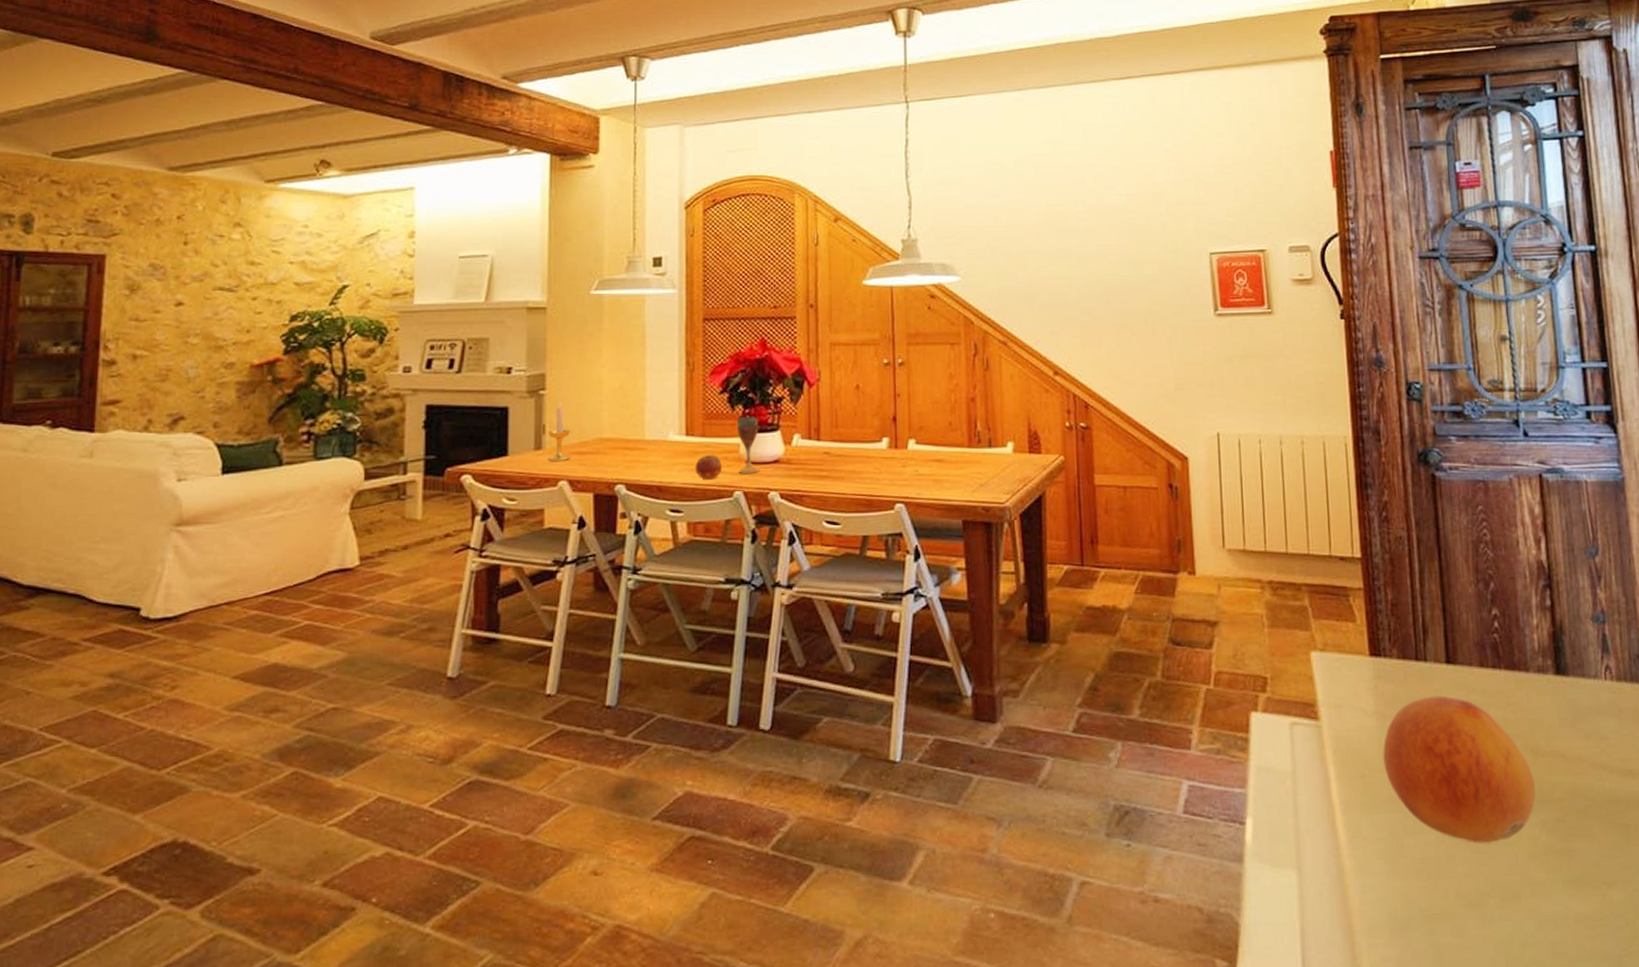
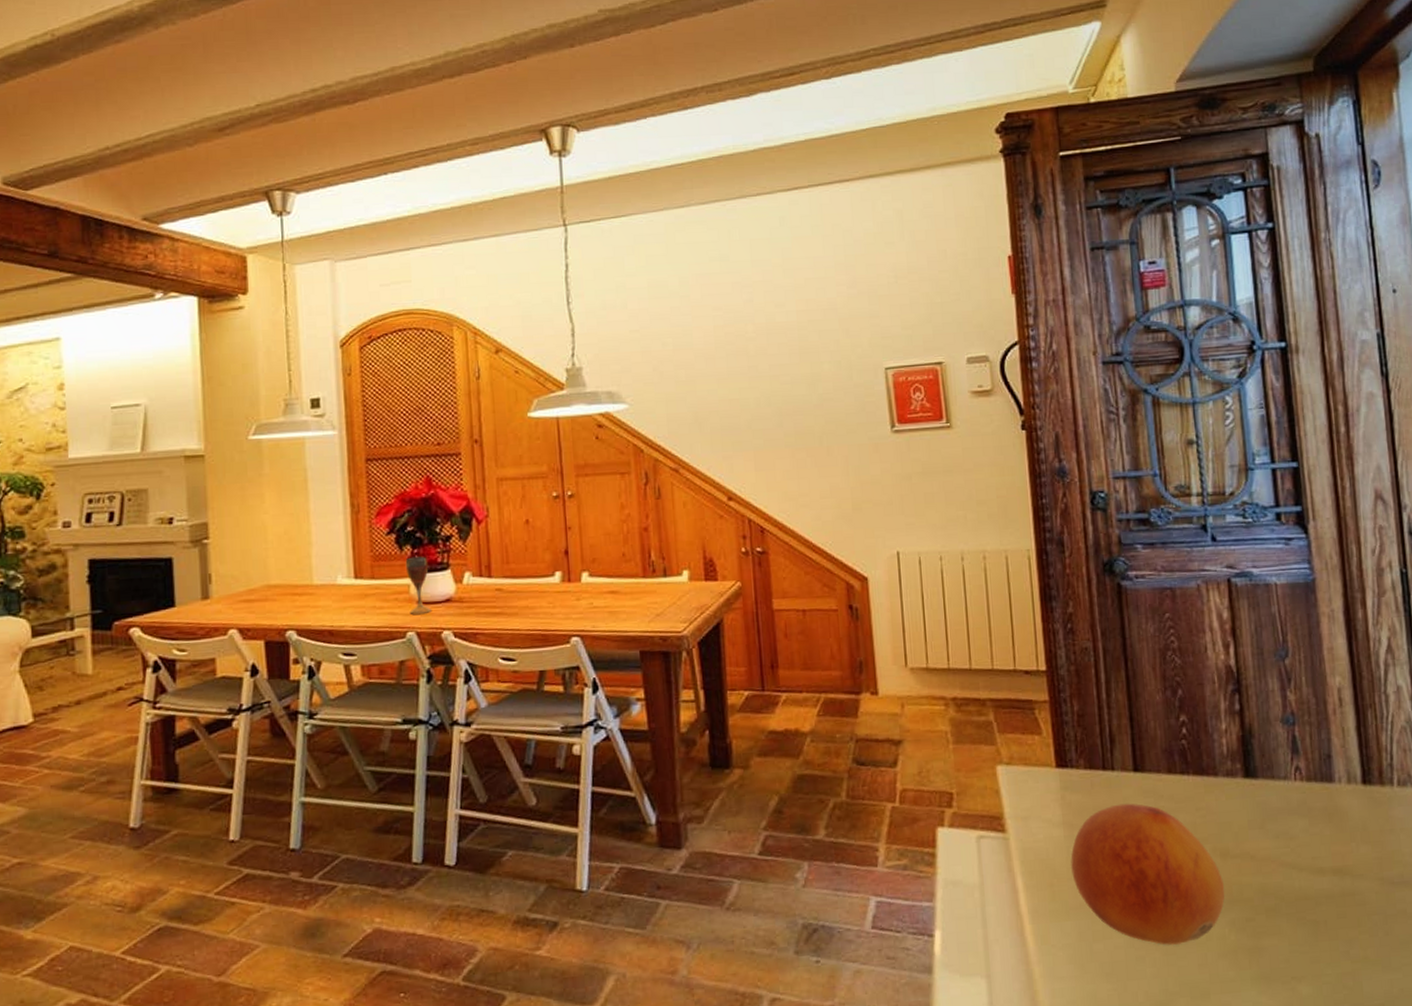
candlestick: present [548,401,571,462] -> none [214,549,238,611]
fruit: present [695,455,723,480] -> none [365,597,394,622]

